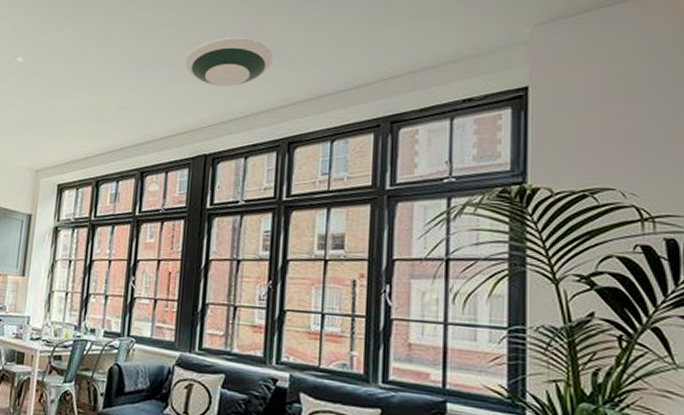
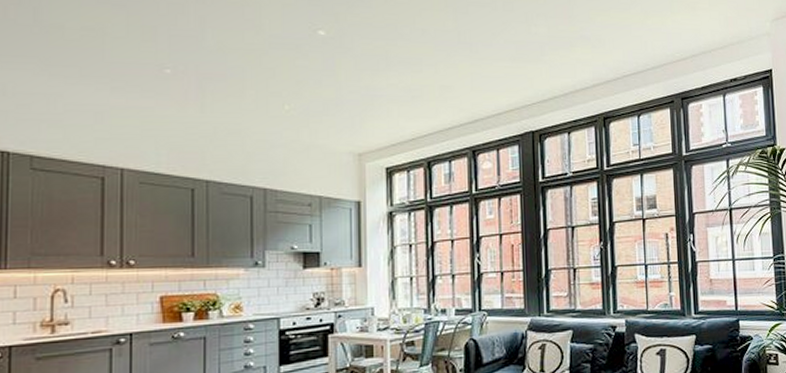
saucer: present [185,38,274,87] -> none [503,19,583,66]

